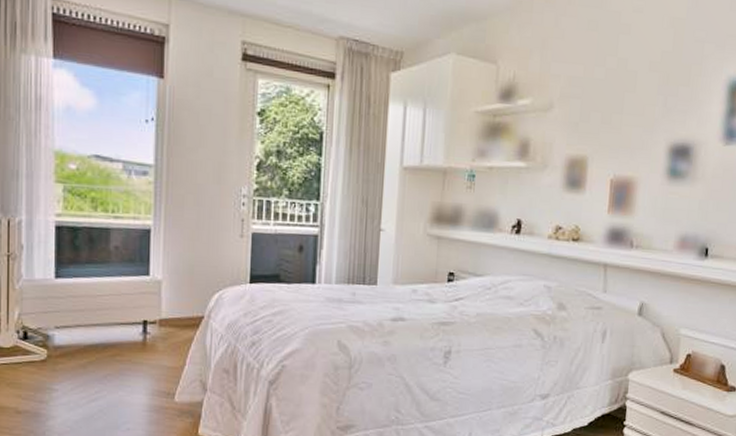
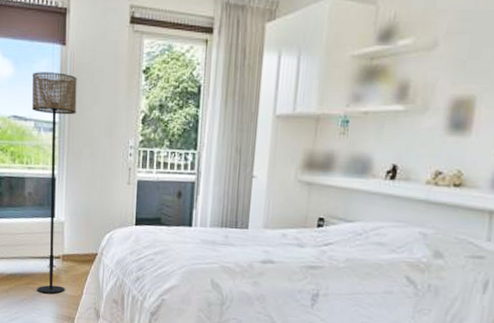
floor lamp: none [120,106,178,367] -> present [32,72,77,294]

